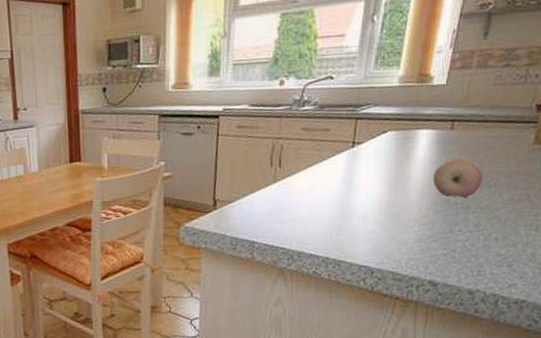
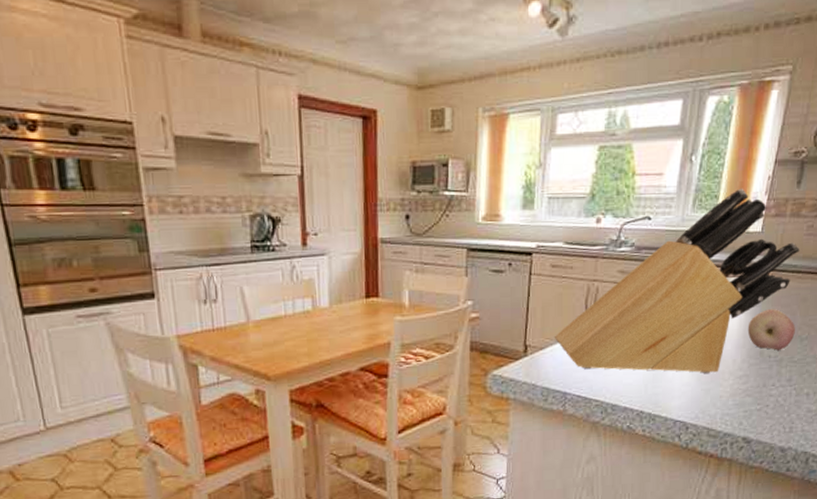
knife block: none [241,43,488,222] -> present [554,188,800,374]

